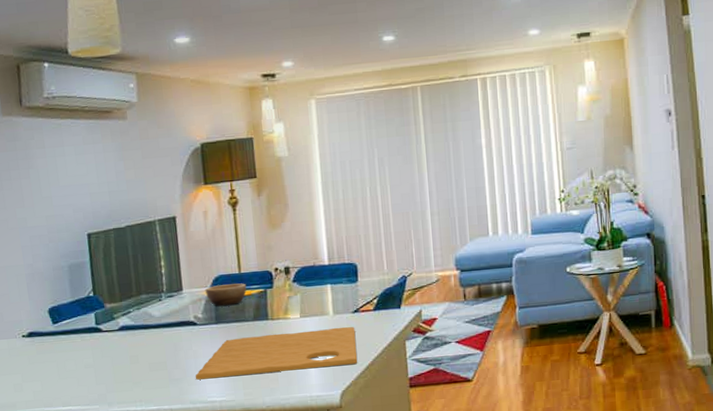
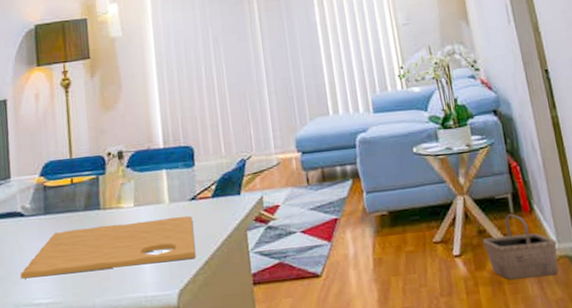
bowl: present [205,283,247,306] -> none [35,169,78,195]
basket: none [623,328,692,386] -> present [482,214,559,280]

